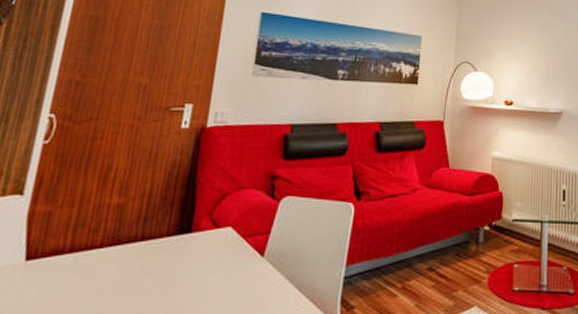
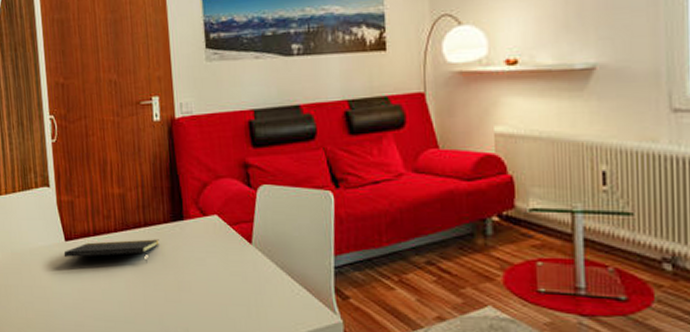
notepad: none [17,255,156,283] -> present [63,239,159,263]

